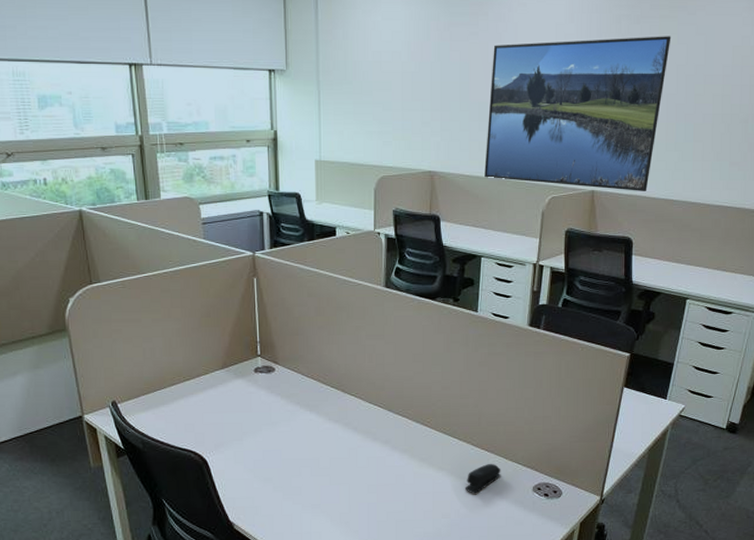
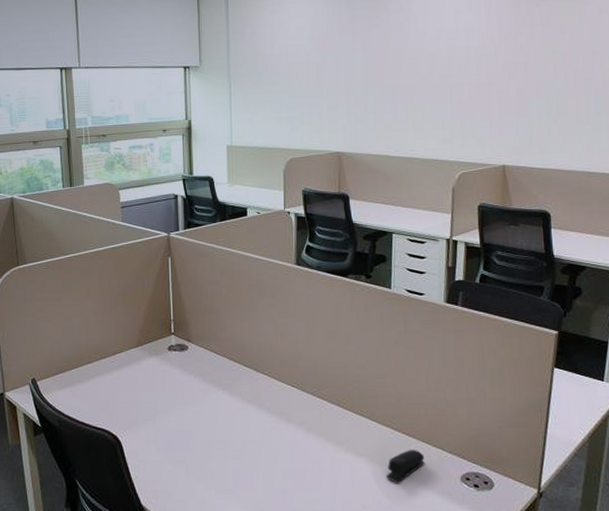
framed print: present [484,36,671,191] -> none [391,16,573,165]

